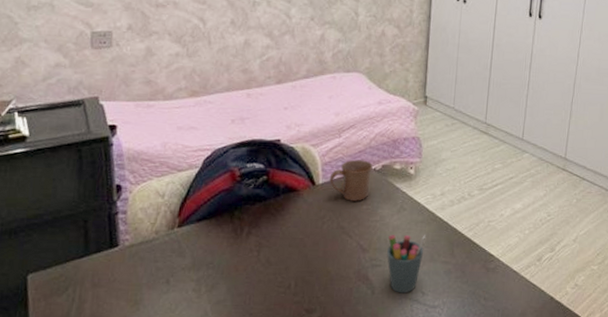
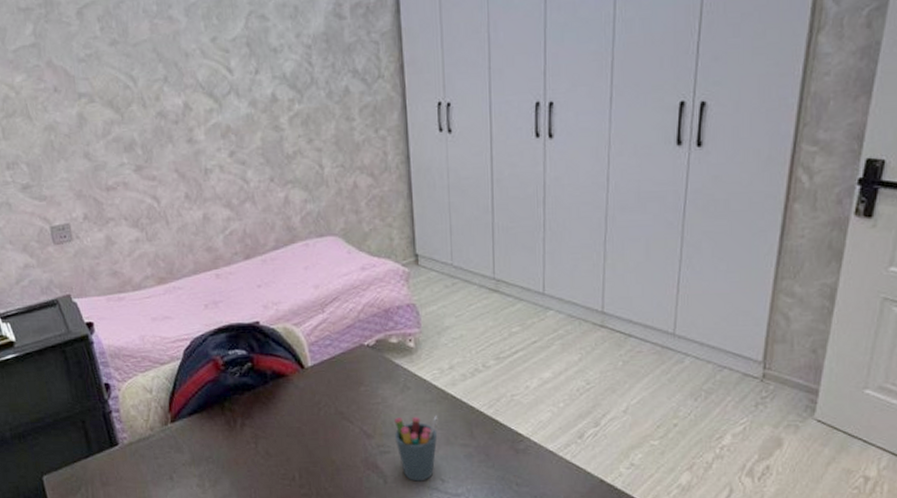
mug: present [329,159,373,201] -> none [318,336,366,383]

